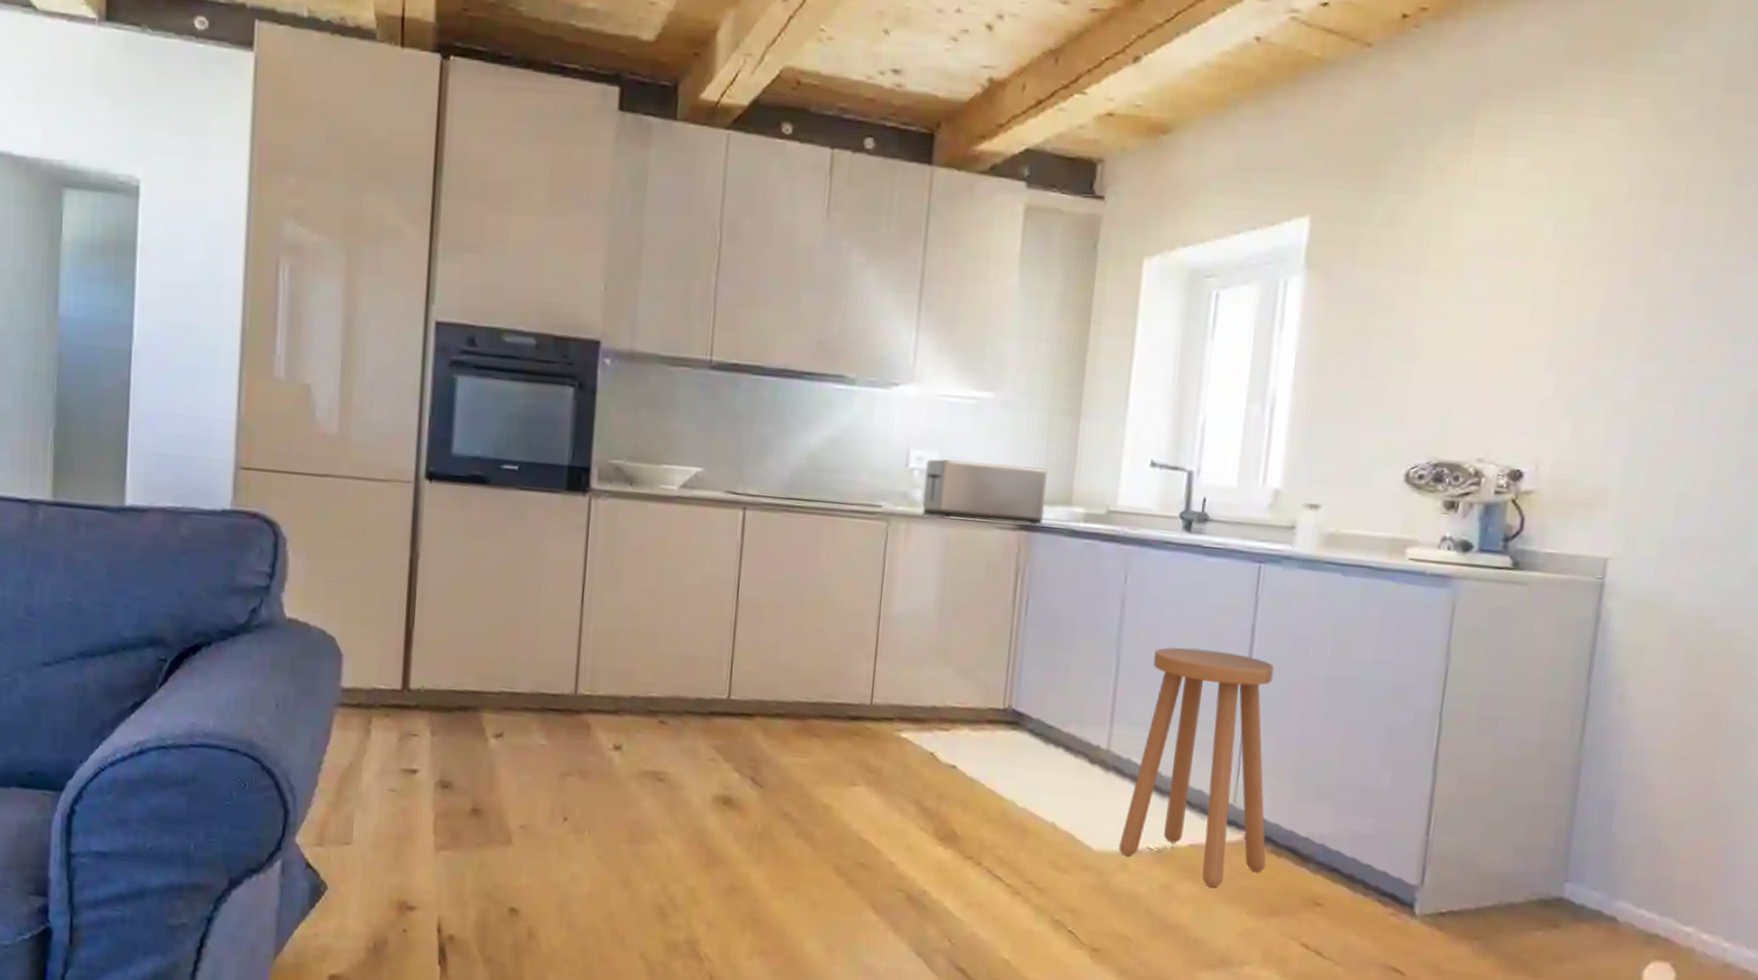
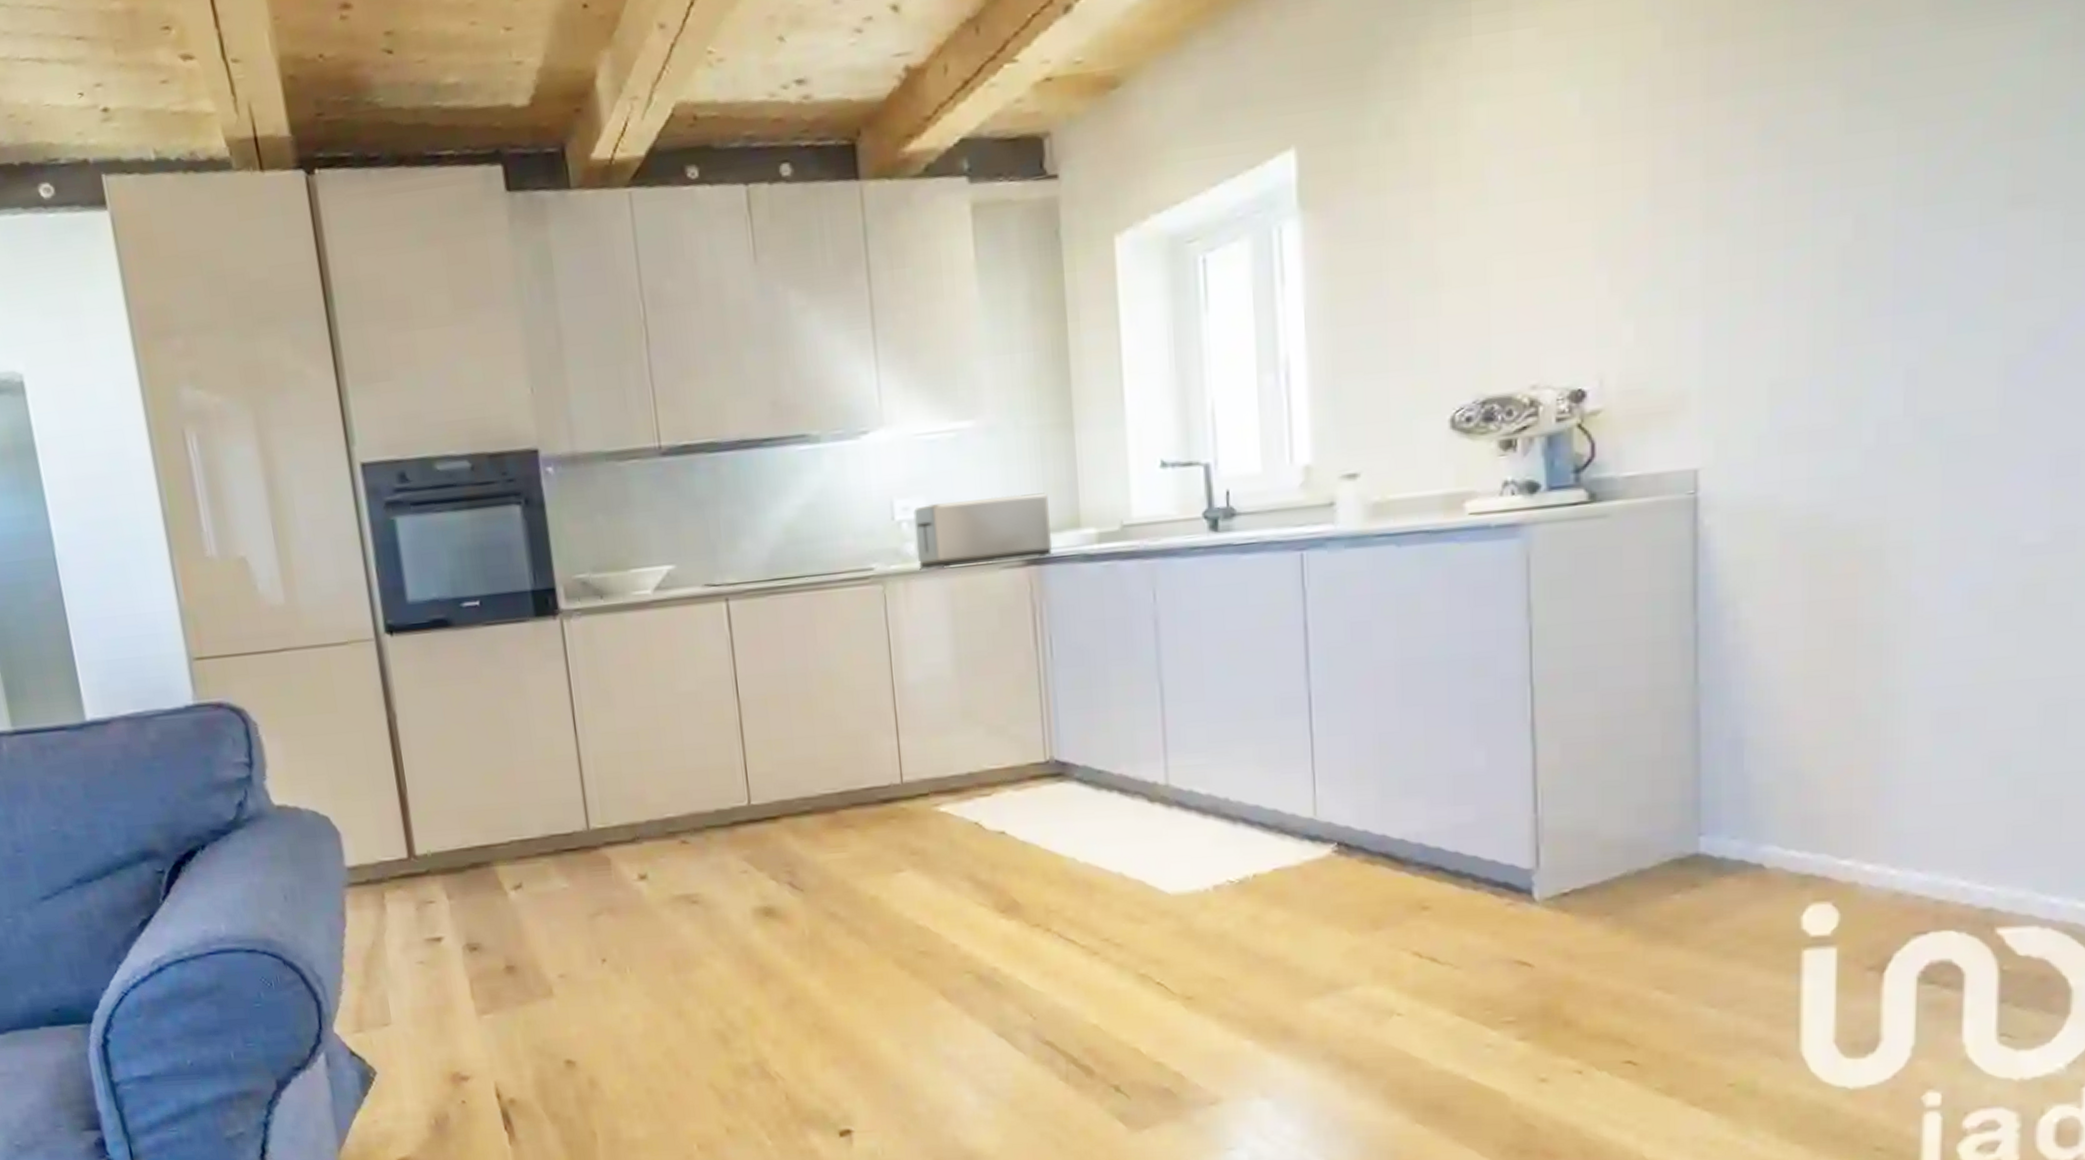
stool: present [1119,647,1275,887] -> none [1196,655,1361,910]

